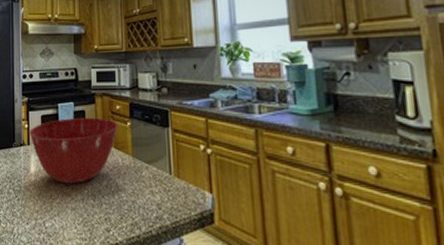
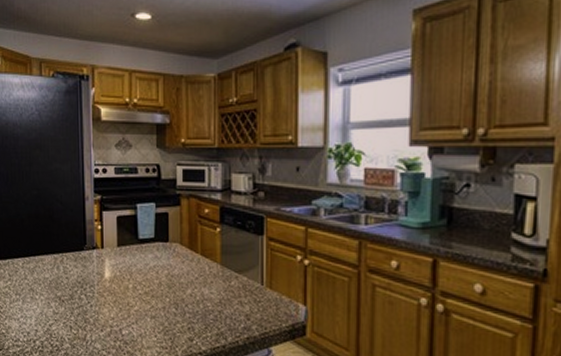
mixing bowl: present [29,117,118,184] -> none [102,220,206,292]

